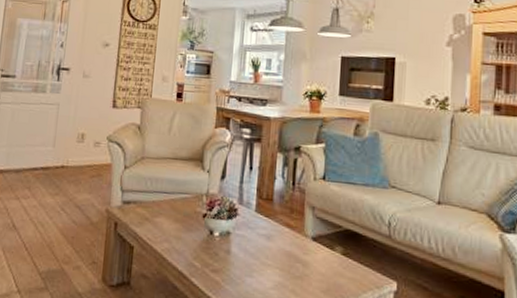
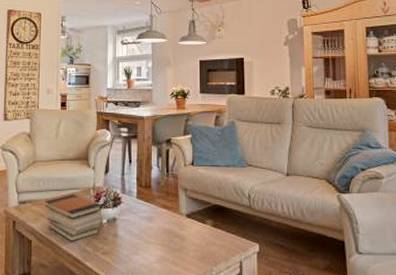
book stack: none [150,198,215,254] -> present [44,194,103,242]

